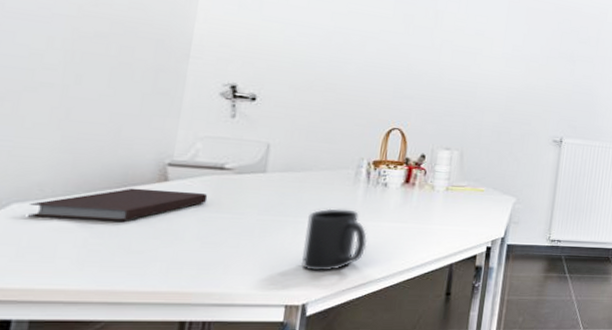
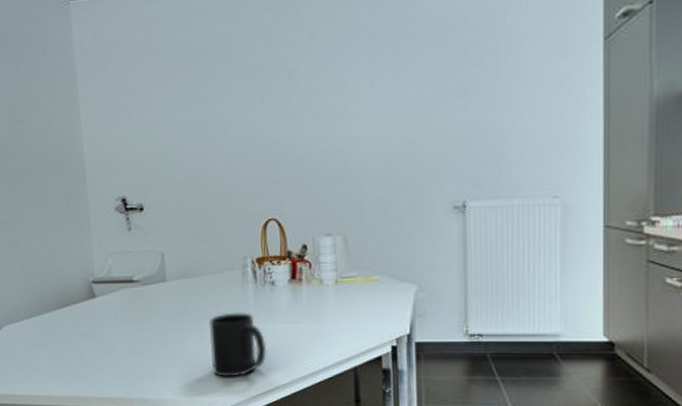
notebook: present [28,188,208,221] -> none [14,306,127,336]

